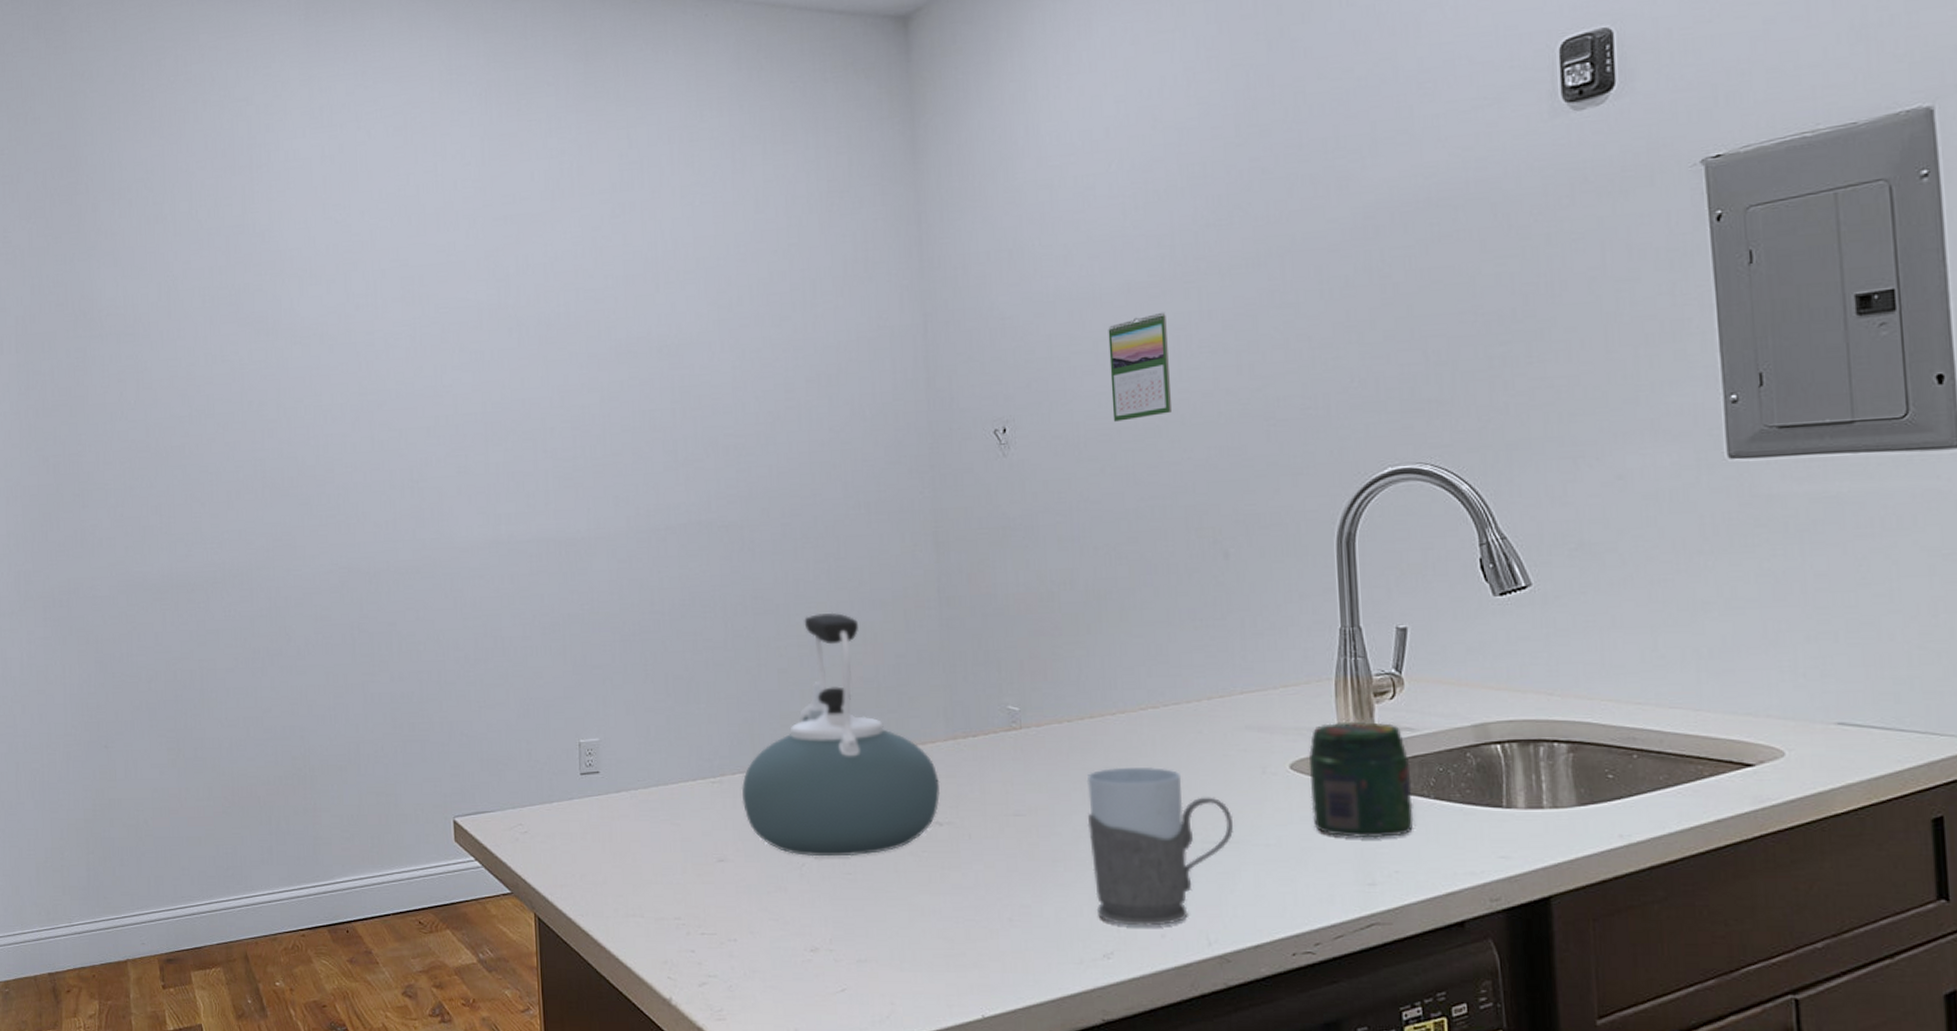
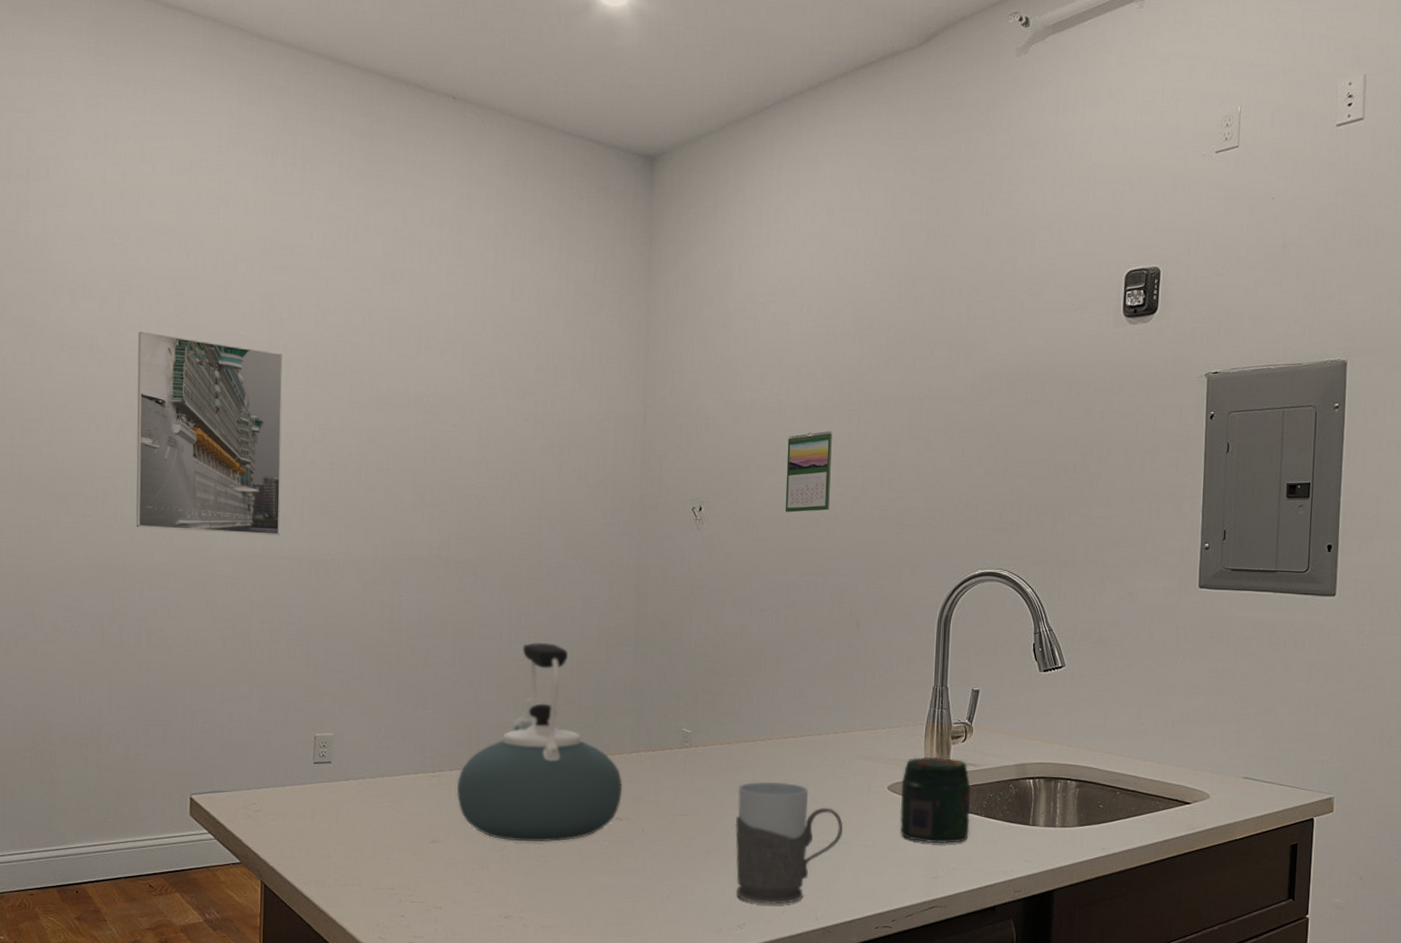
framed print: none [366,310,525,523] -> present [136,331,283,536]

